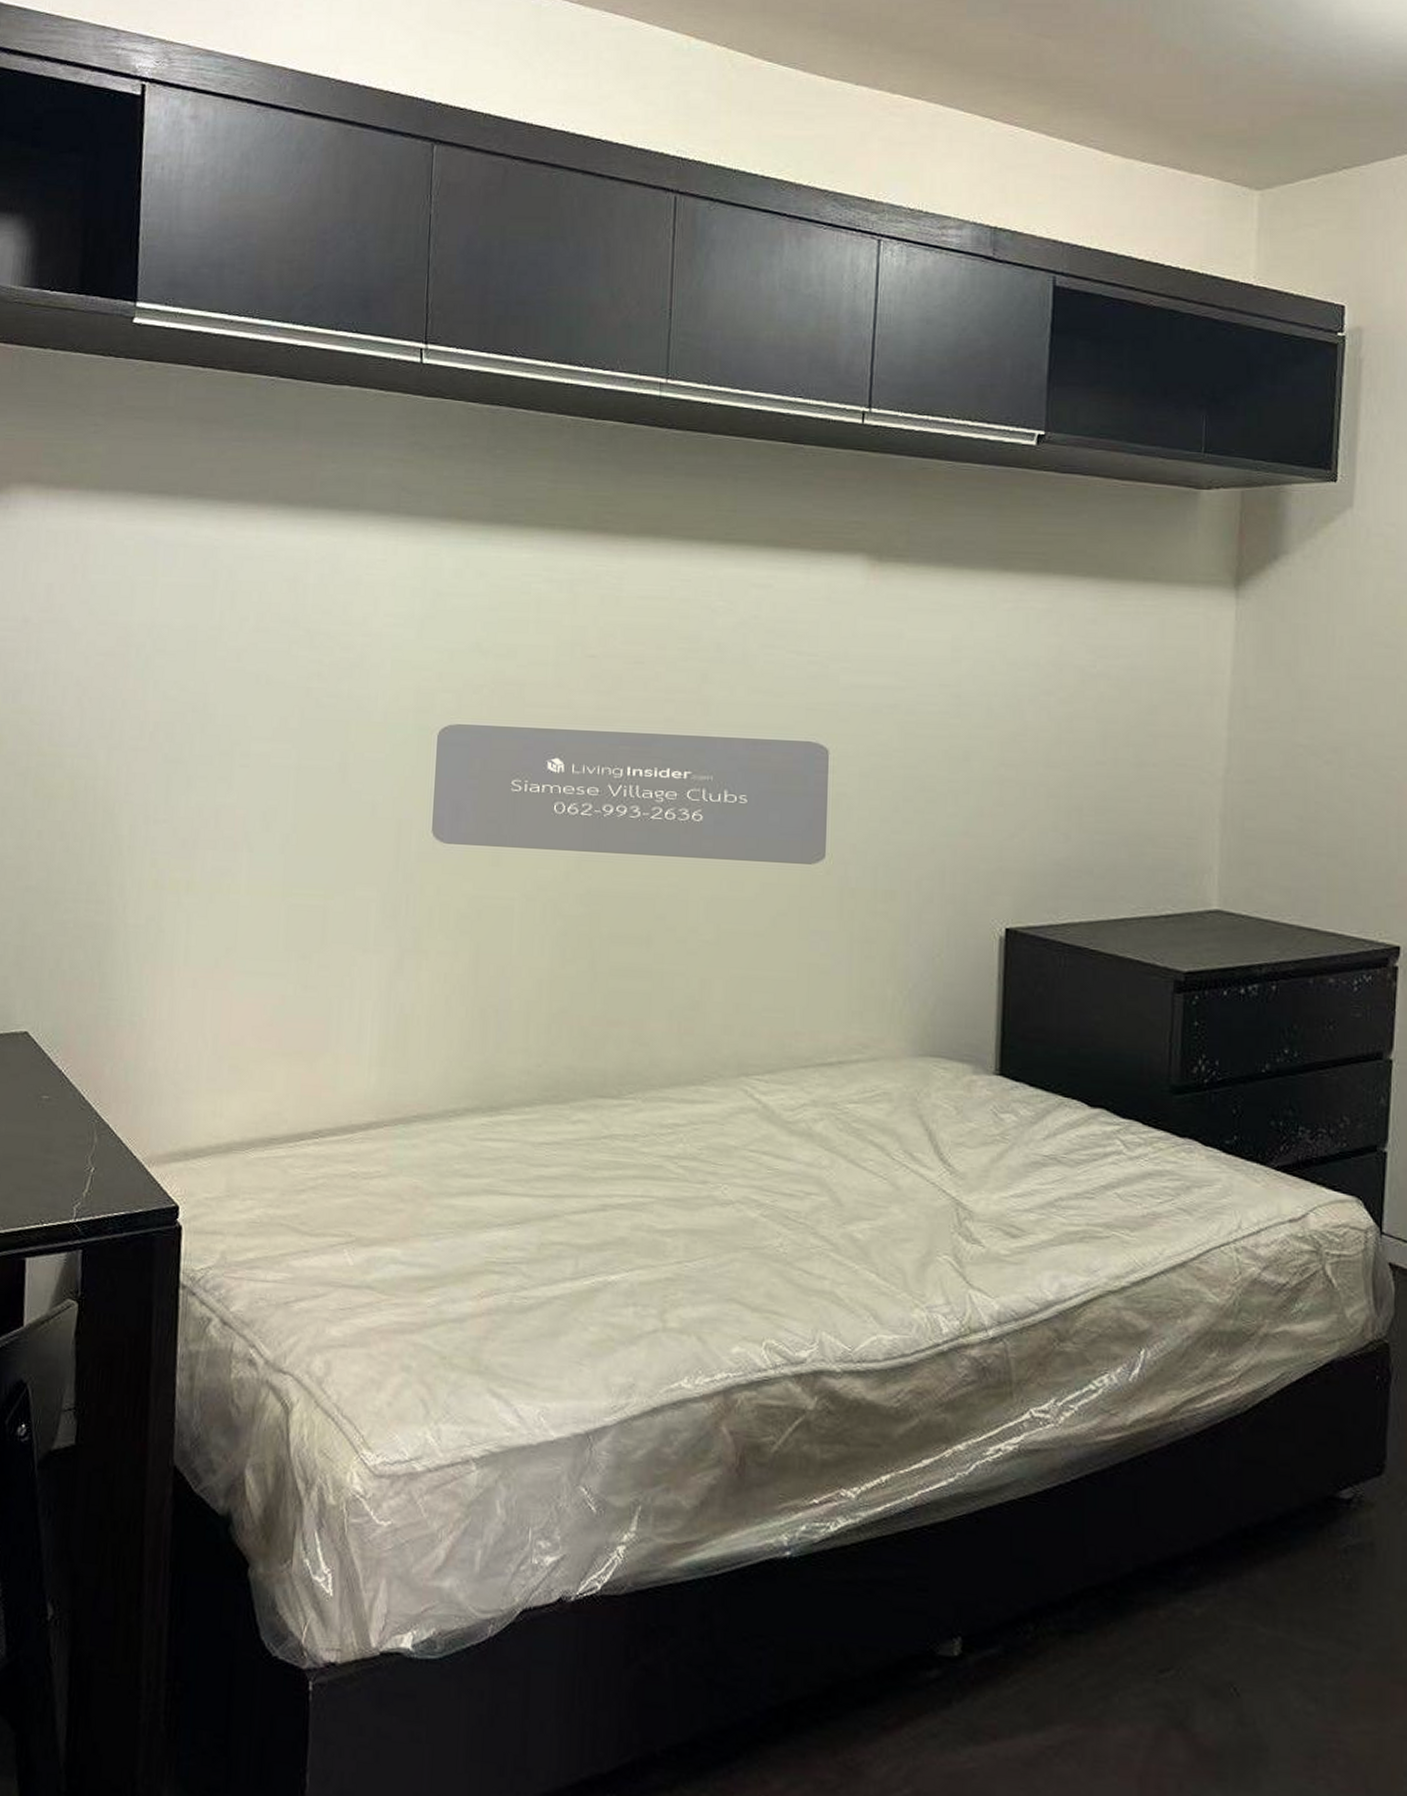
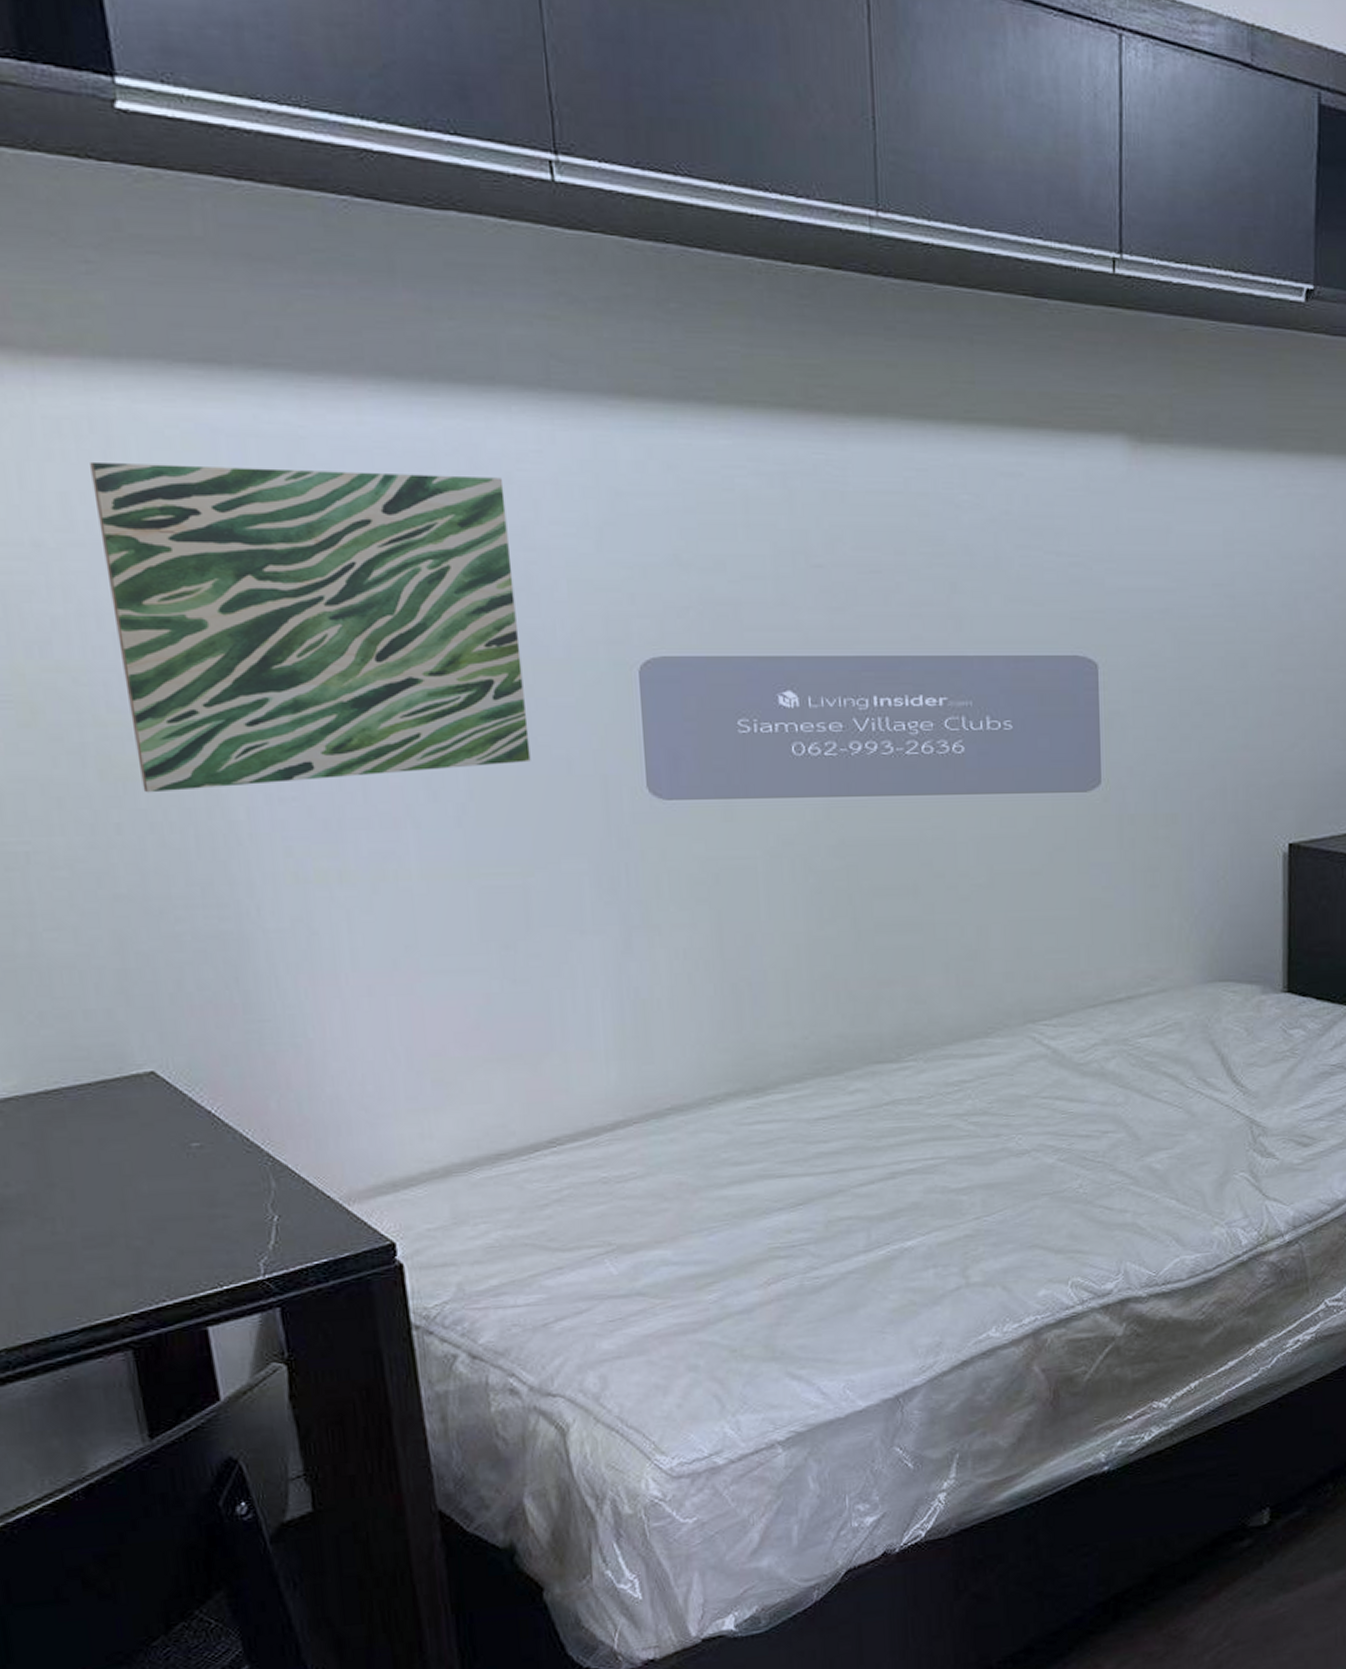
wall art: none [61,562,354,809] -> present [90,461,531,793]

